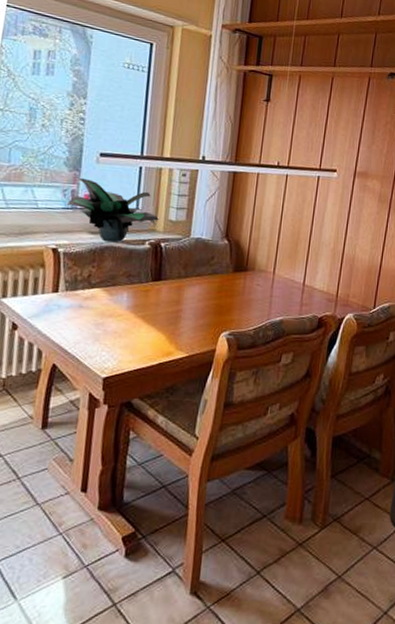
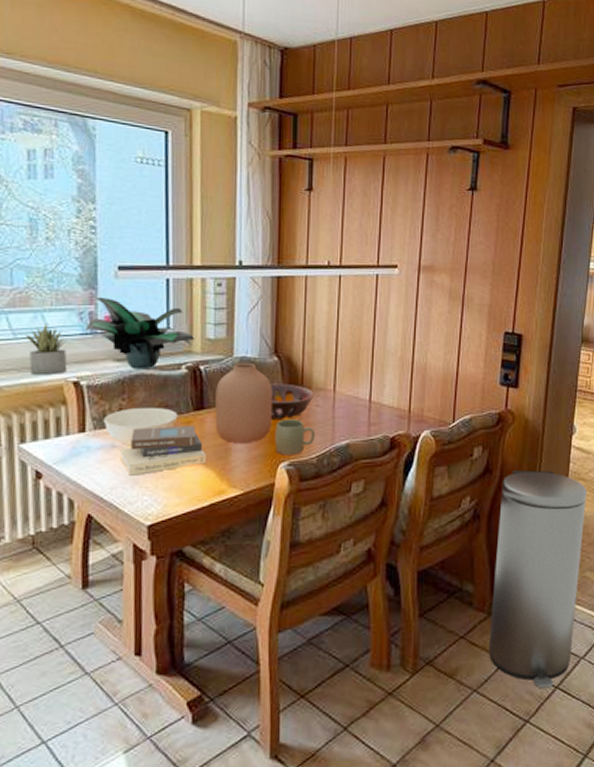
succulent plant: none [16,197,51,241] -> present [25,324,68,374]
bowl: none [74,274,139,307] -> present [103,407,178,446]
books: none [85,292,159,333] -> present [119,425,206,476]
vase: none [169,243,221,313] -> present [215,362,272,444]
decorative bowl: none [217,263,257,294] -> present [270,383,315,419]
mug: none [218,294,255,326] -> present [274,419,316,455]

